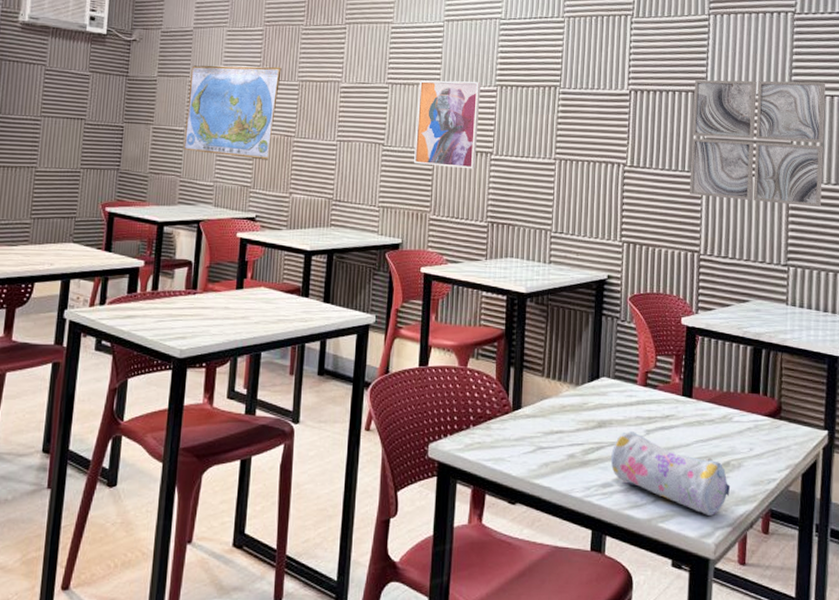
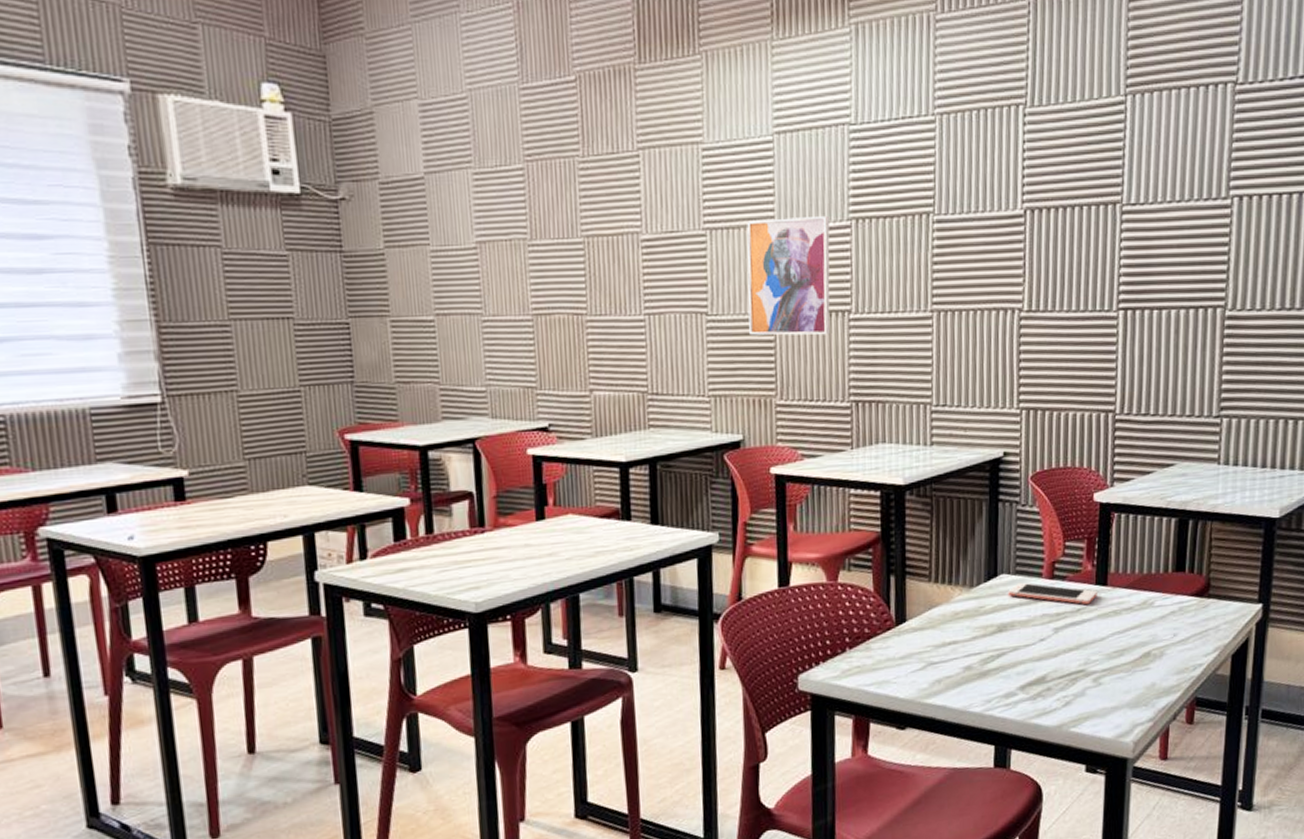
world map: present [183,64,282,160] -> none [431,219,558,351]
cell phone: none [608,386,684,413] -> present [1008,582,1097,605]
pencil case: present [610,431,731,516] -> none [1013,632,1152,713]
wall art: present [689,79,826,207] -> none [1101,175,1273,341]

